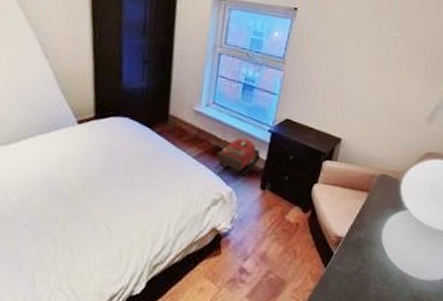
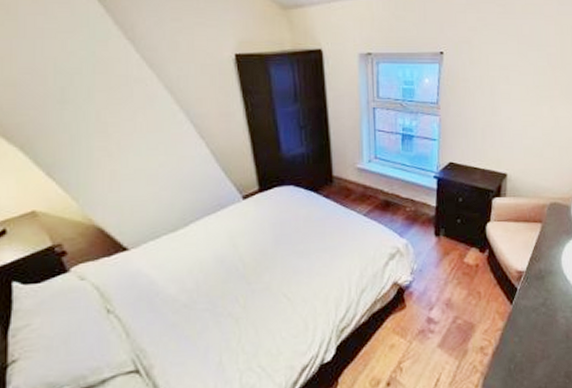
backpack: present [215,138,261,176] -> none [386,188,430,226]

